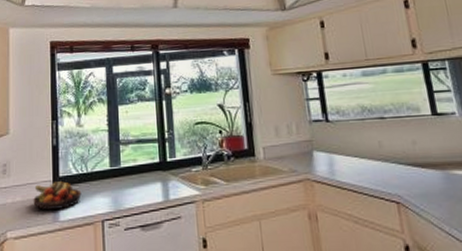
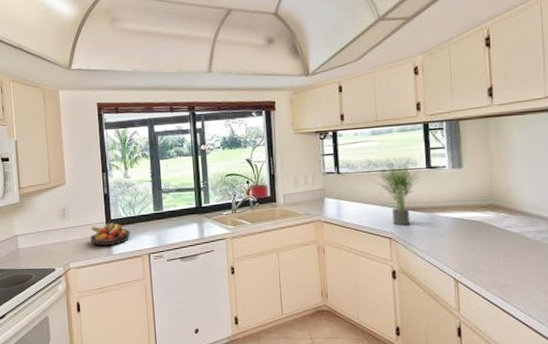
potted plant: none [370,102,426,187] -> present [373,157,420,226]

